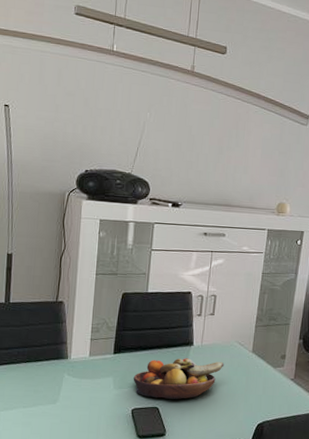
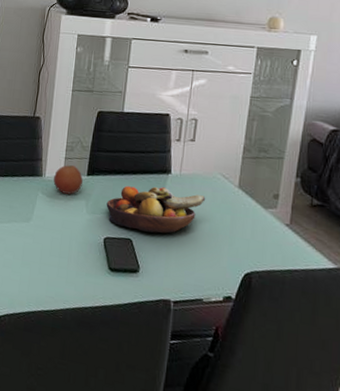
fruit: none [79,346,109,373] -> present [53,165,83,195]

